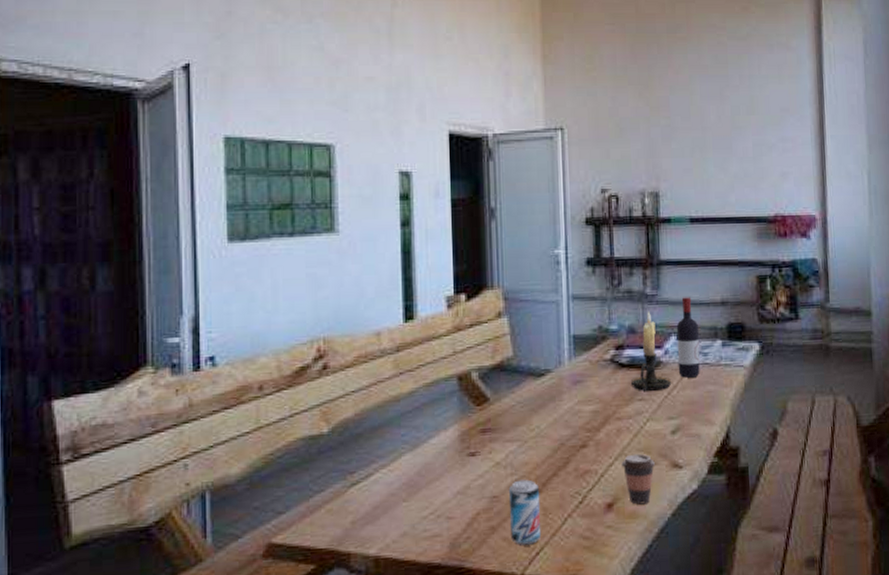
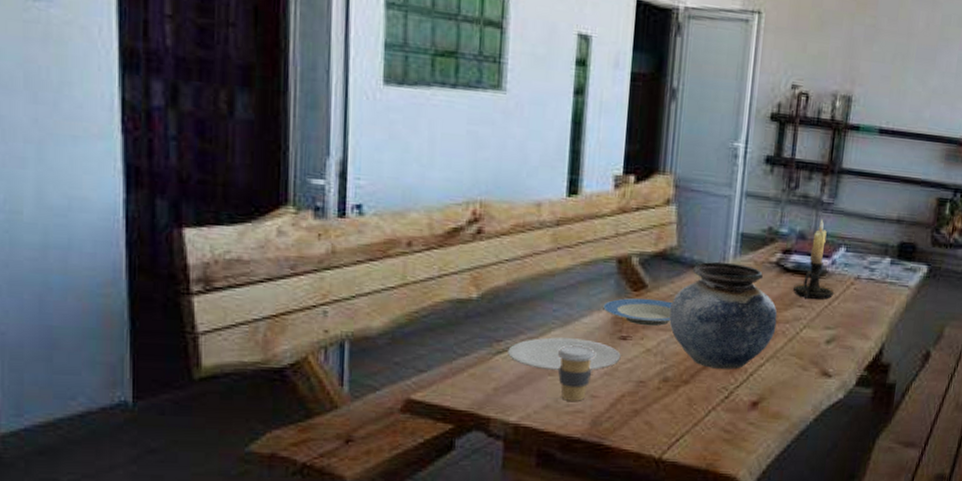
plate: none [362,460,472,497] -> present [508,337,621,371]
coffee cup: none [409,467,448,526] -> present [557,345,596,401]
plate: none [449,411,516,440] -> present [603,298,672,327]
beer can: present [508,479,540,545] -> none [653,369,687,431]
vase: none [514,365,620,474] -> present [669,262,778,369]
coffee cup: present [621,453,656,505] -> none [772,357,806,407]
wine bottle: present [676,297,700,378] -> none [842,209,870,291]

